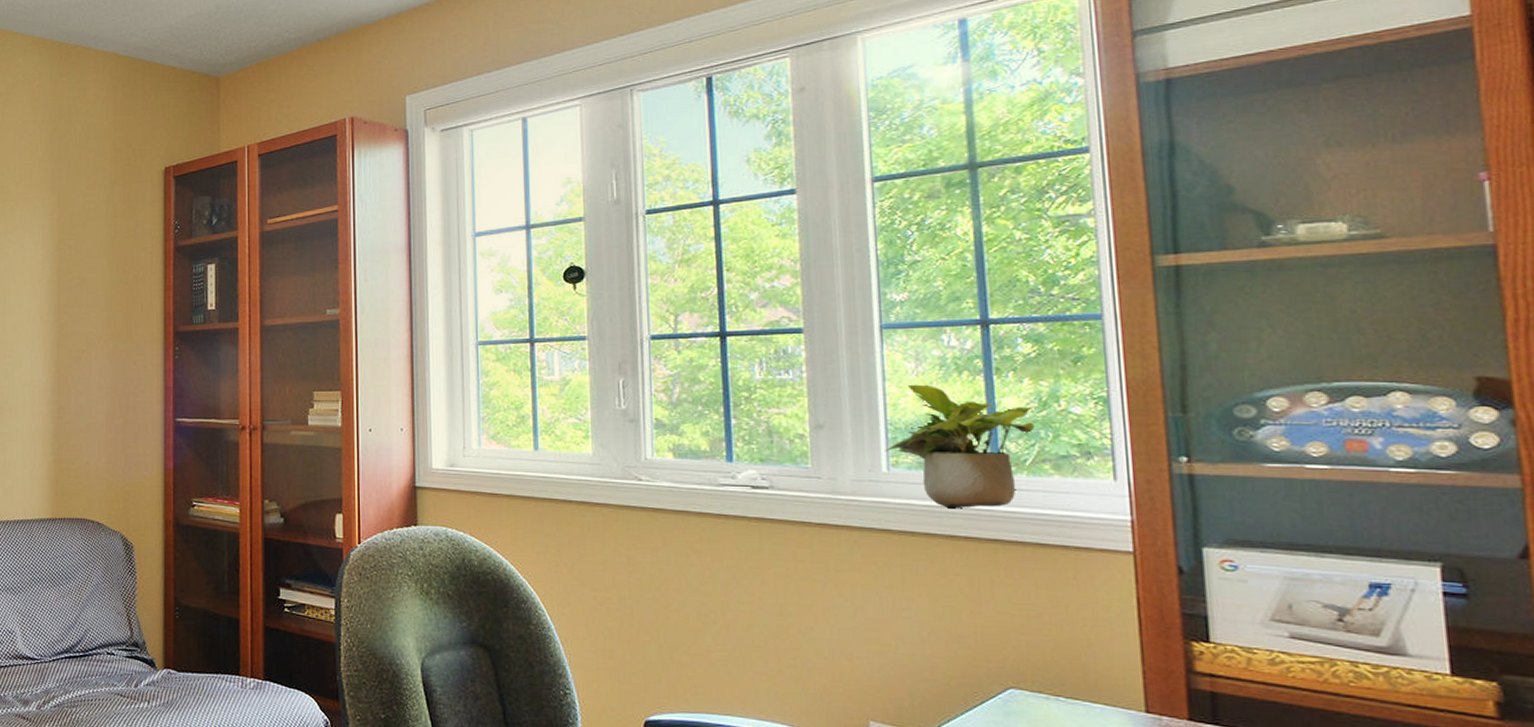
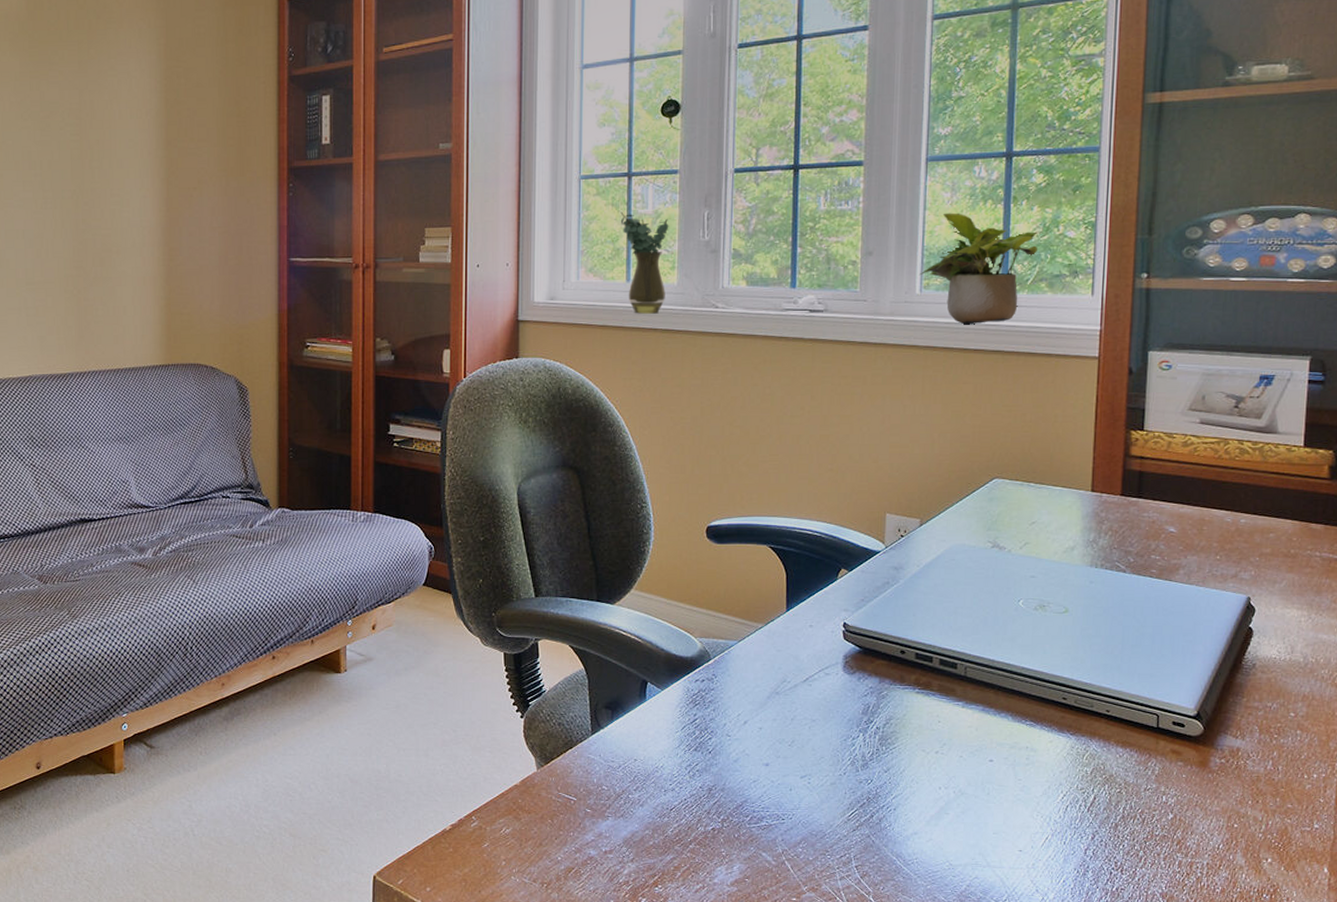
vase: none [524,378,580,485] -> present [620,211,669,314]

